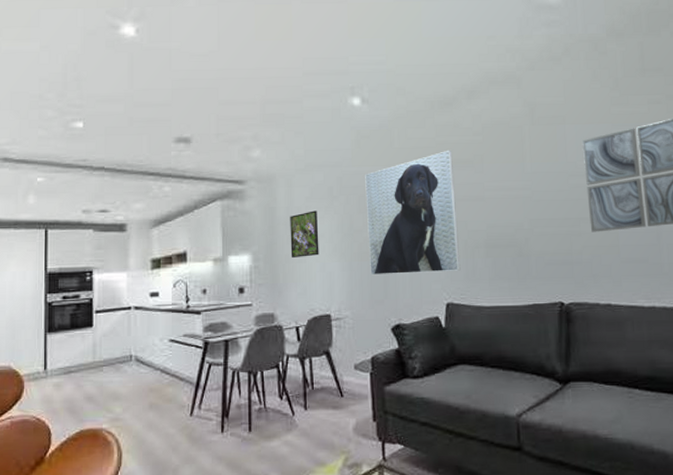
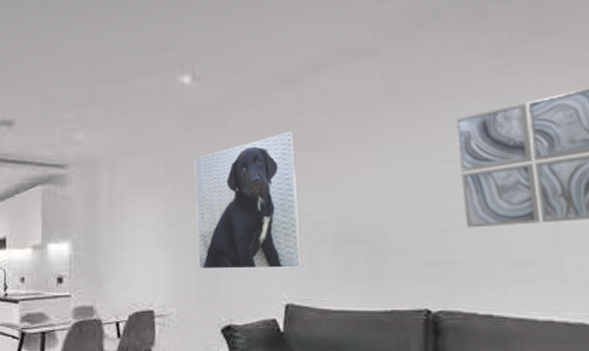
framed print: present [290,210,319,259] -> none [112,197,143,248]

